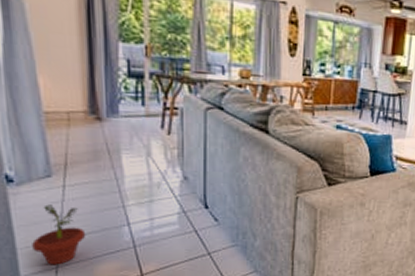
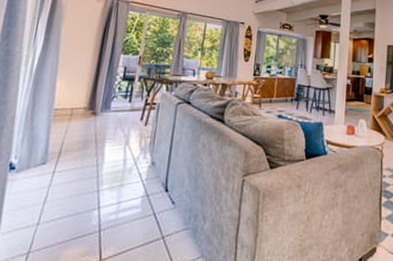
potted plant: present [32,204,86,265] -> none [12,190,62,251]

